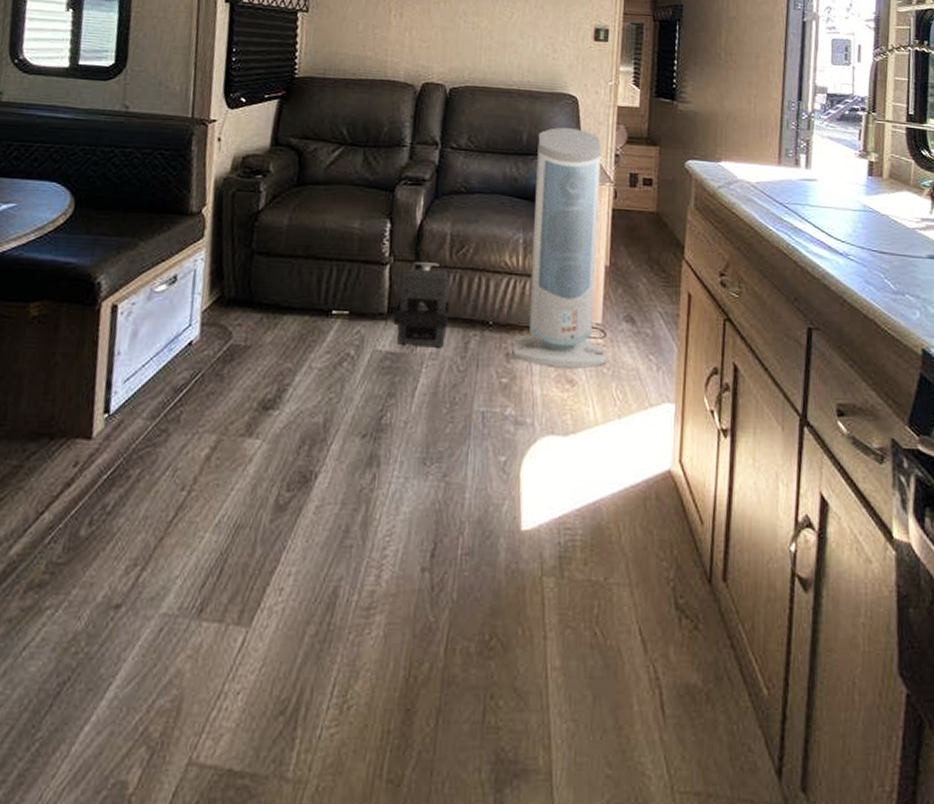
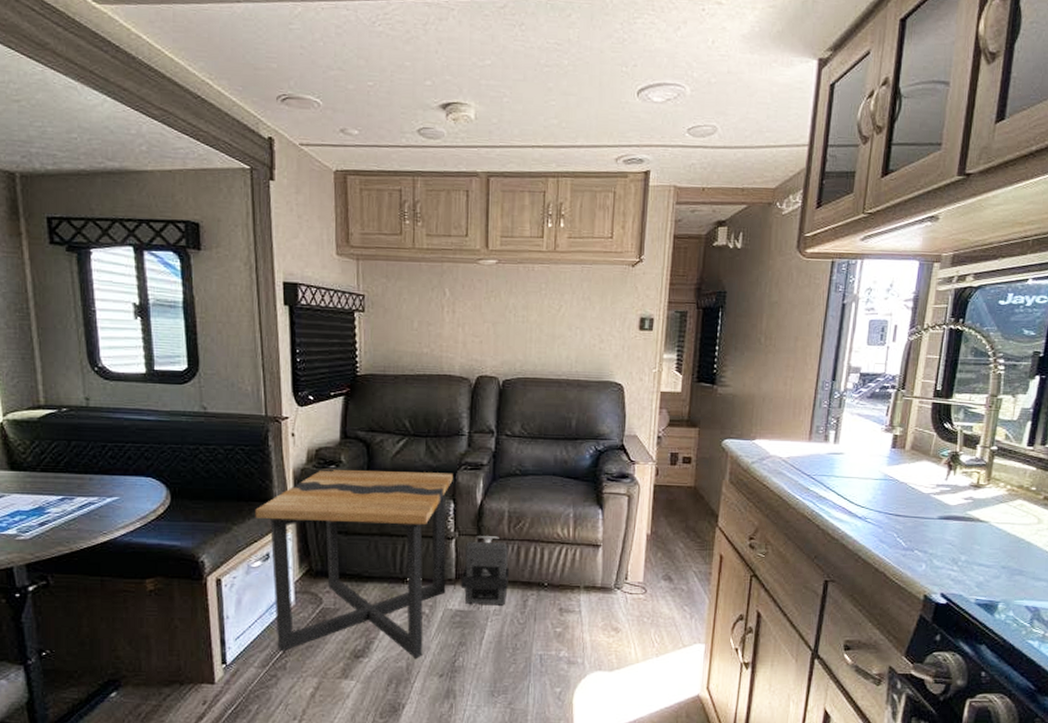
side table: none [166,178,391,412] -> present [255,468,453,658]
air purifier: present [513,127,607,369] -> none [565,413,647,620]

